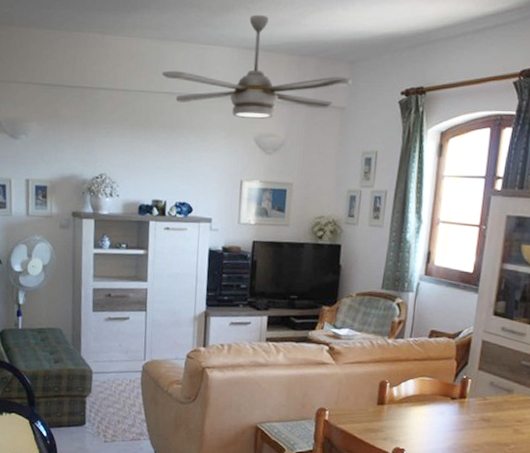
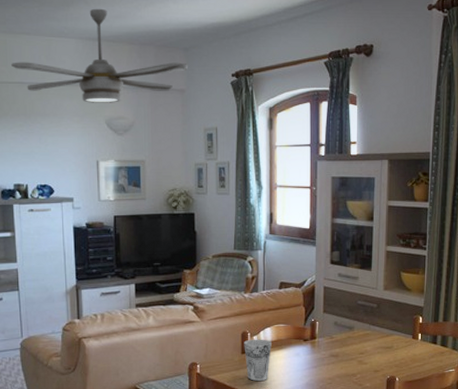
cup: none [380,390,413,438] -> present [244,339,272,381]

